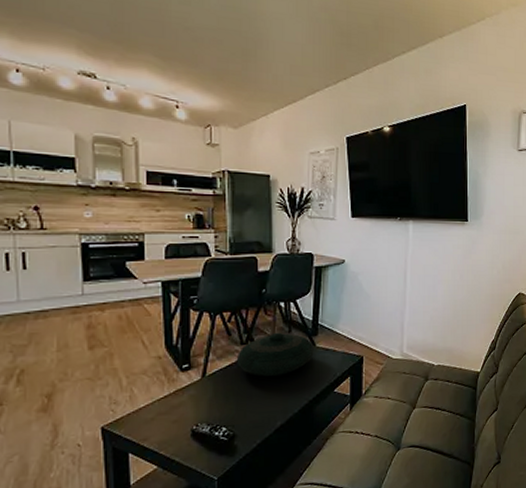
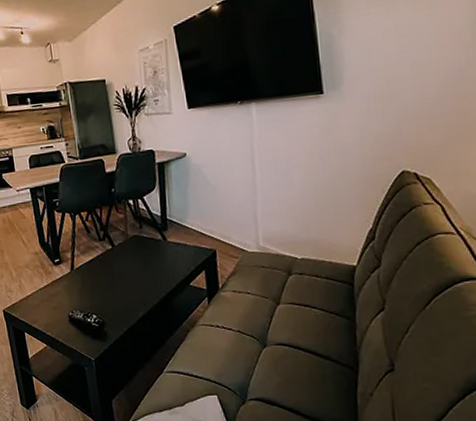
decorative bowl: present [236,332,314,377] -> none [97,228,166,271]

